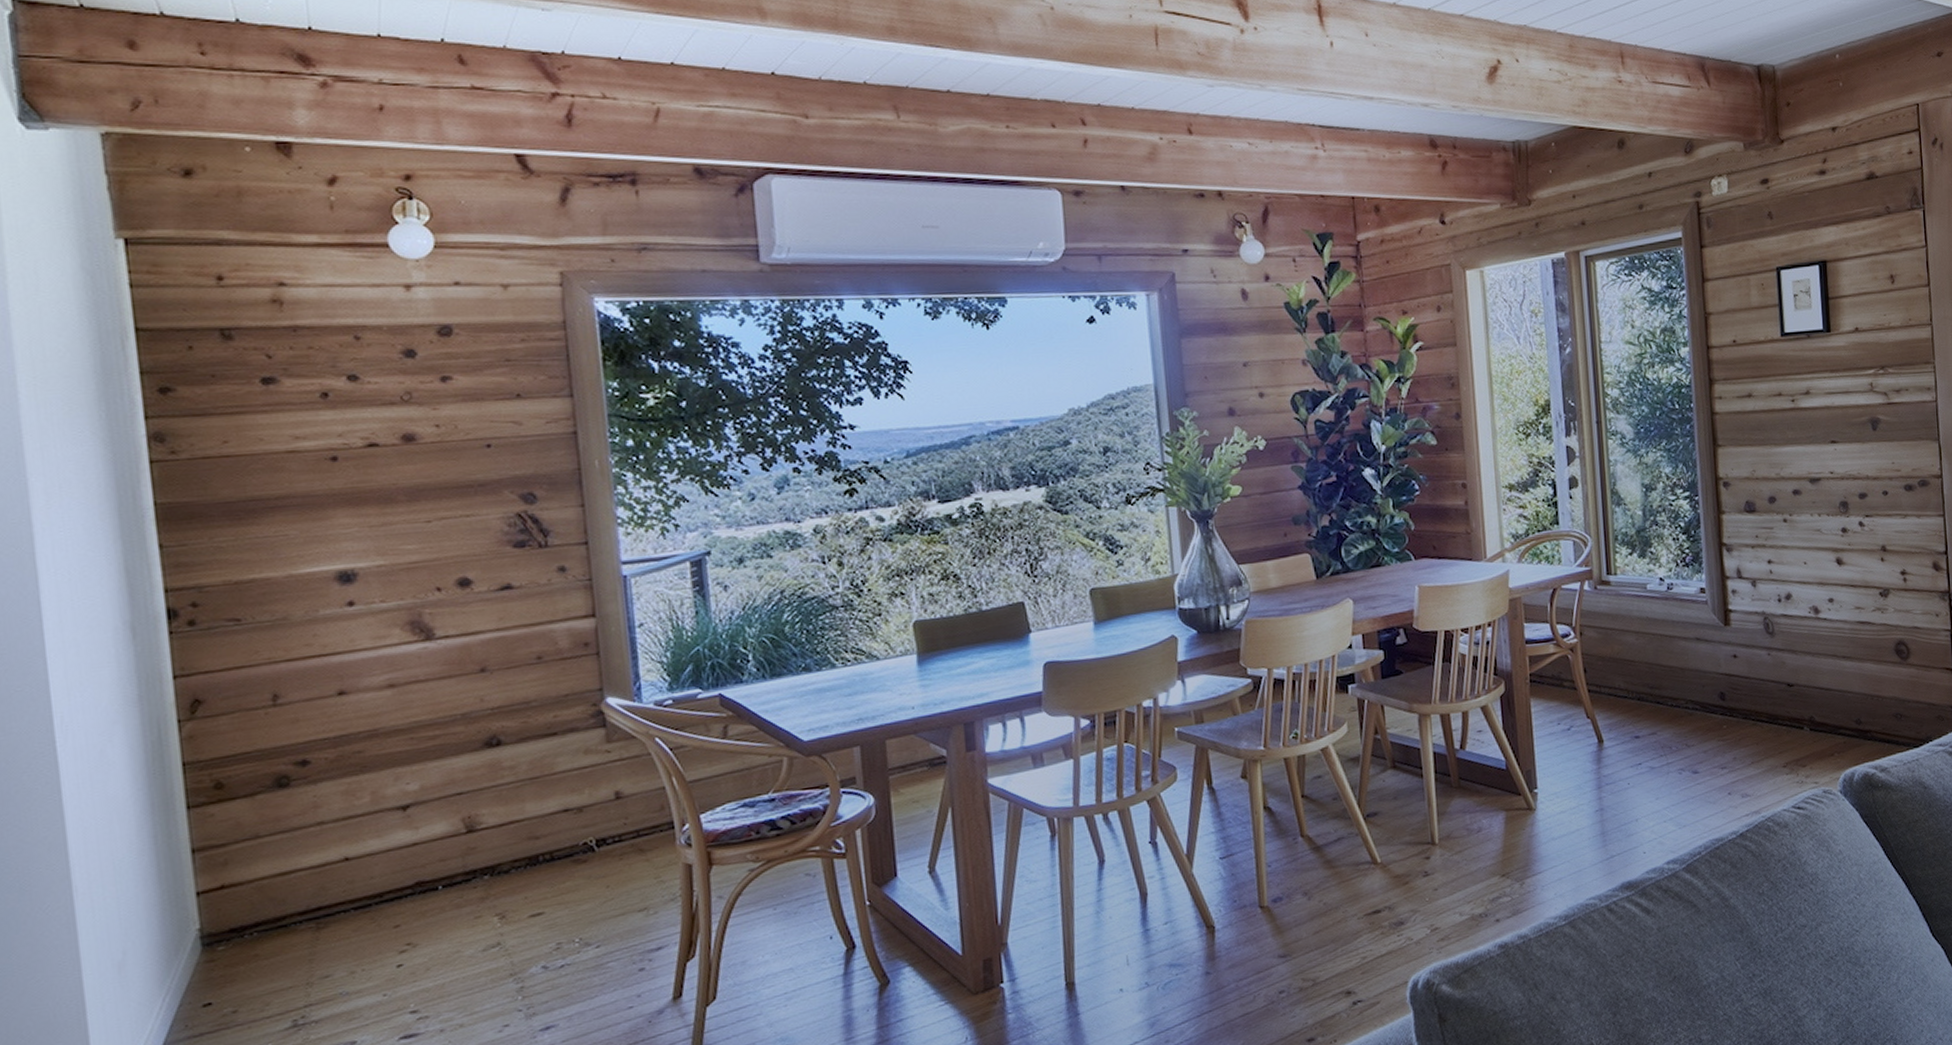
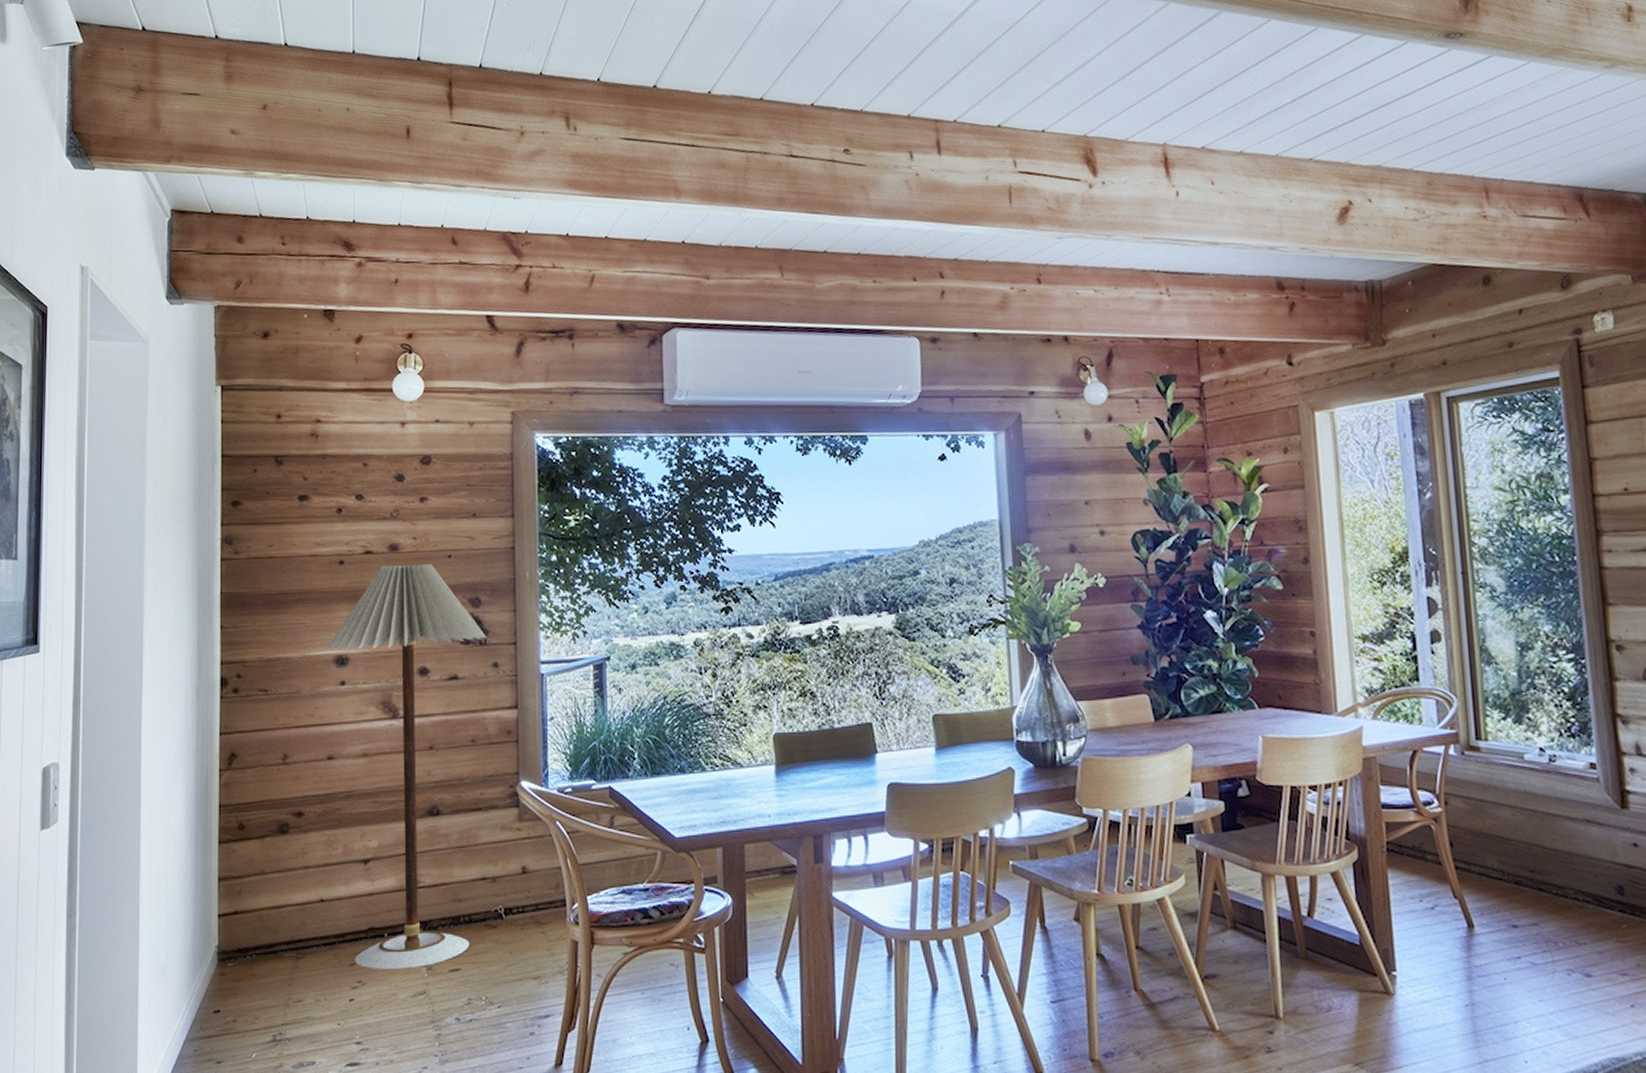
floor lamp: none [322,455,554,928] -> present [326,563,486,969]

